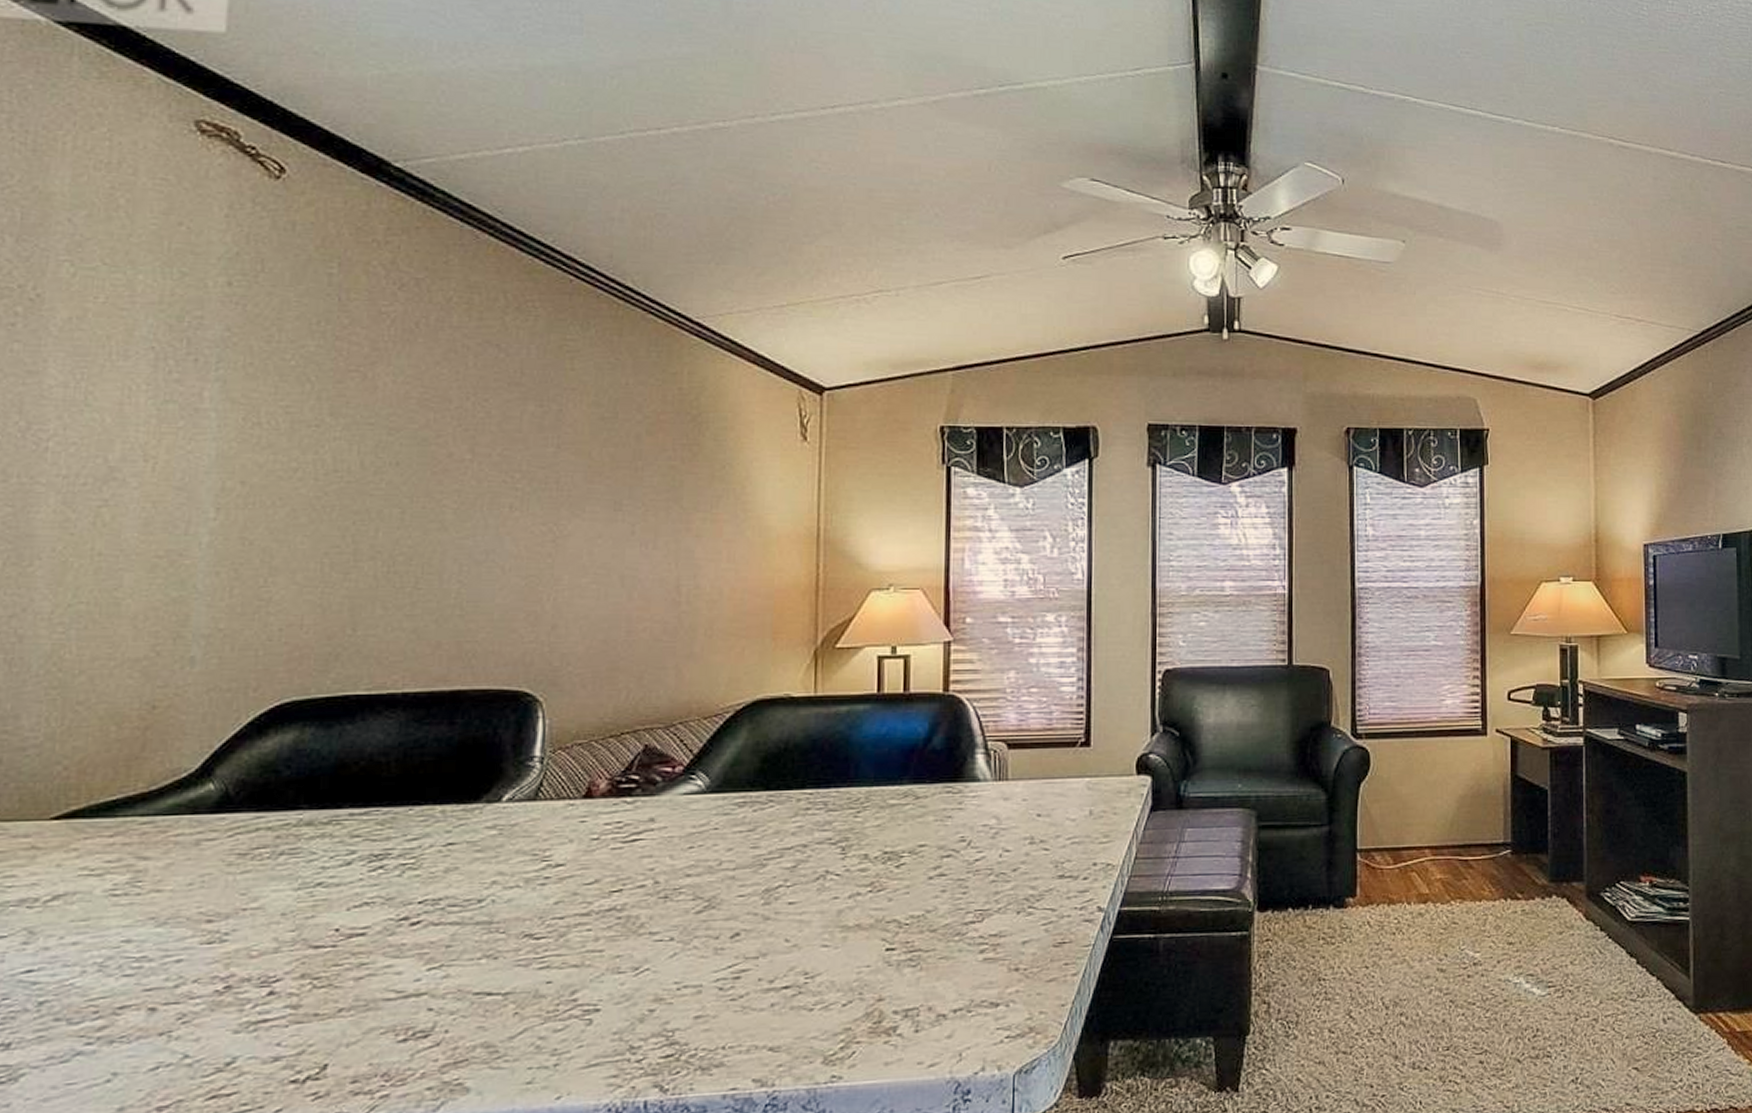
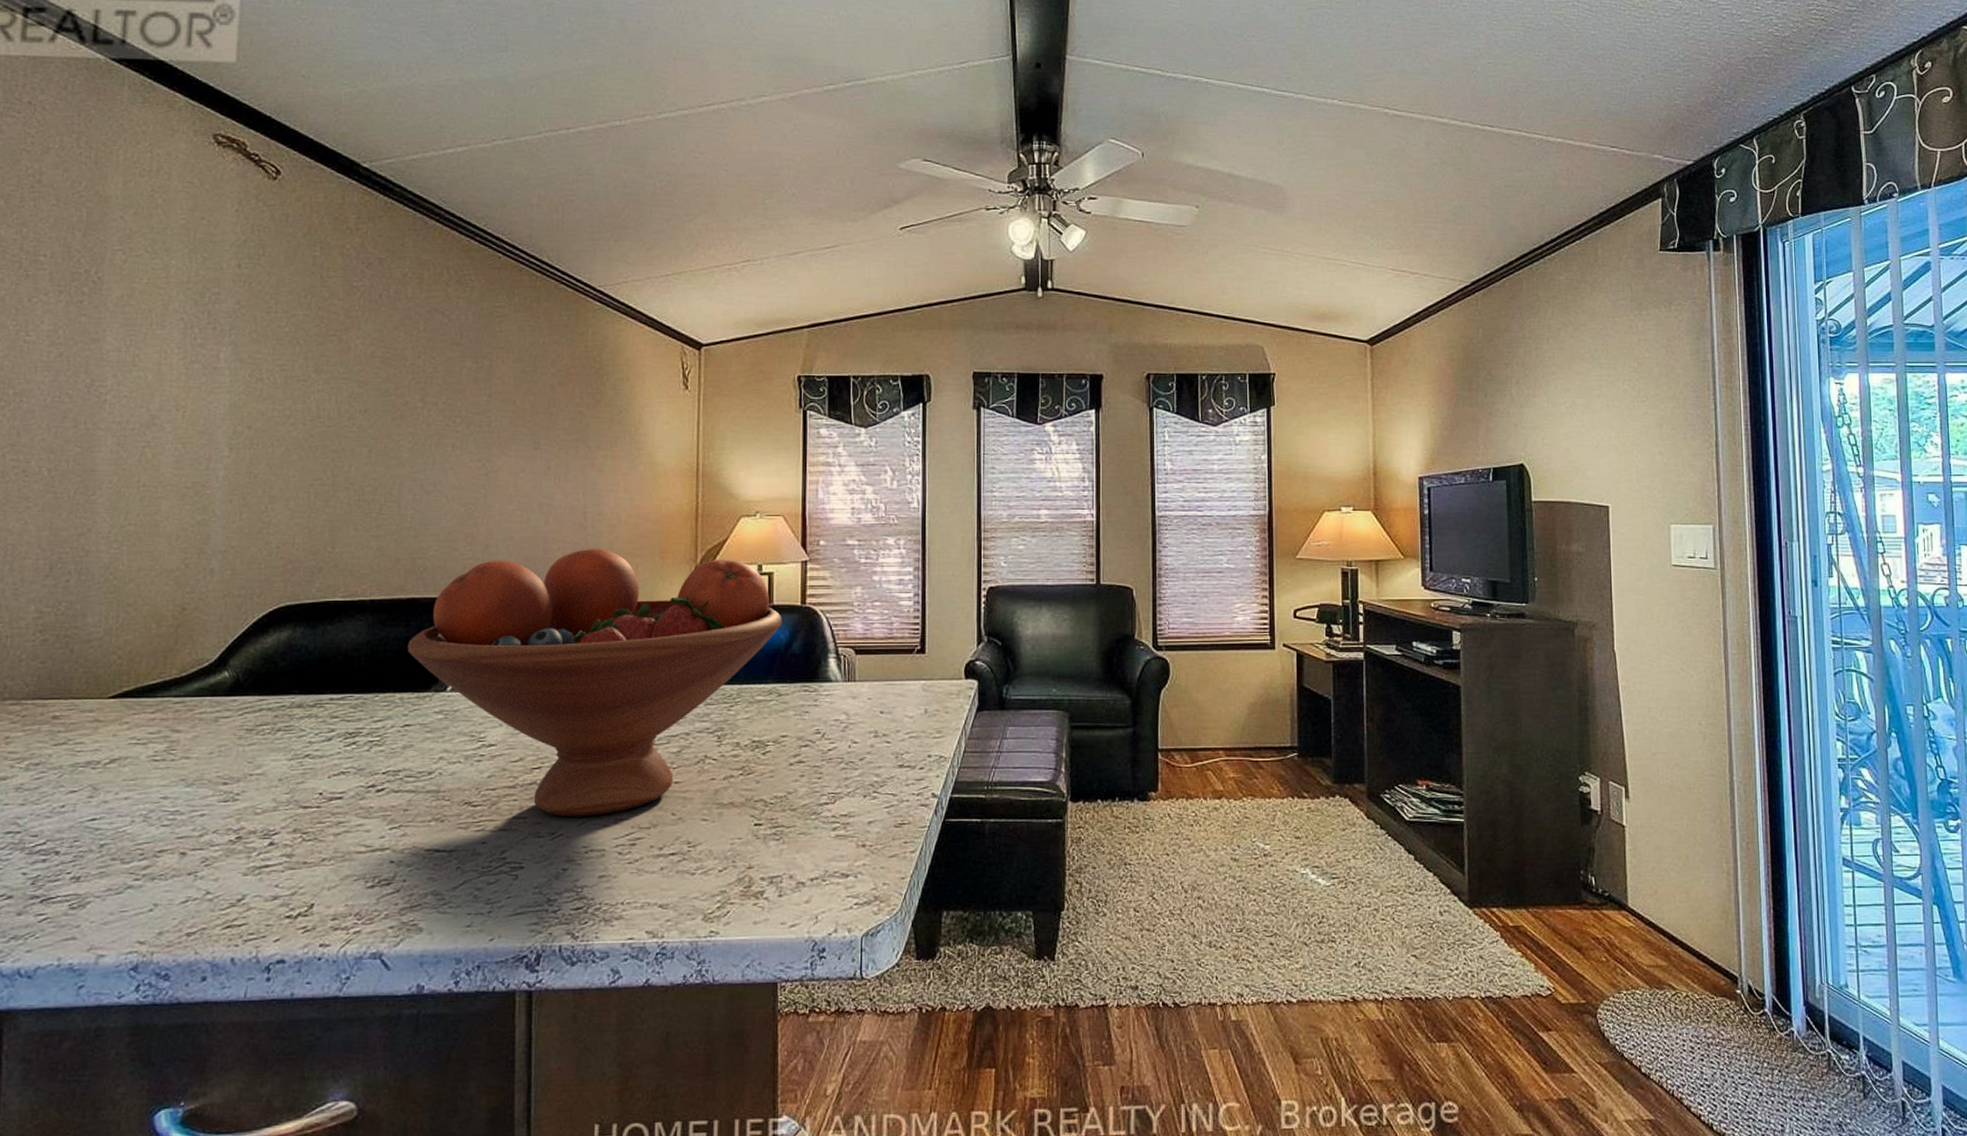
fruit bowl: none [451,628,920,948] -> present [407,548,782,817]

